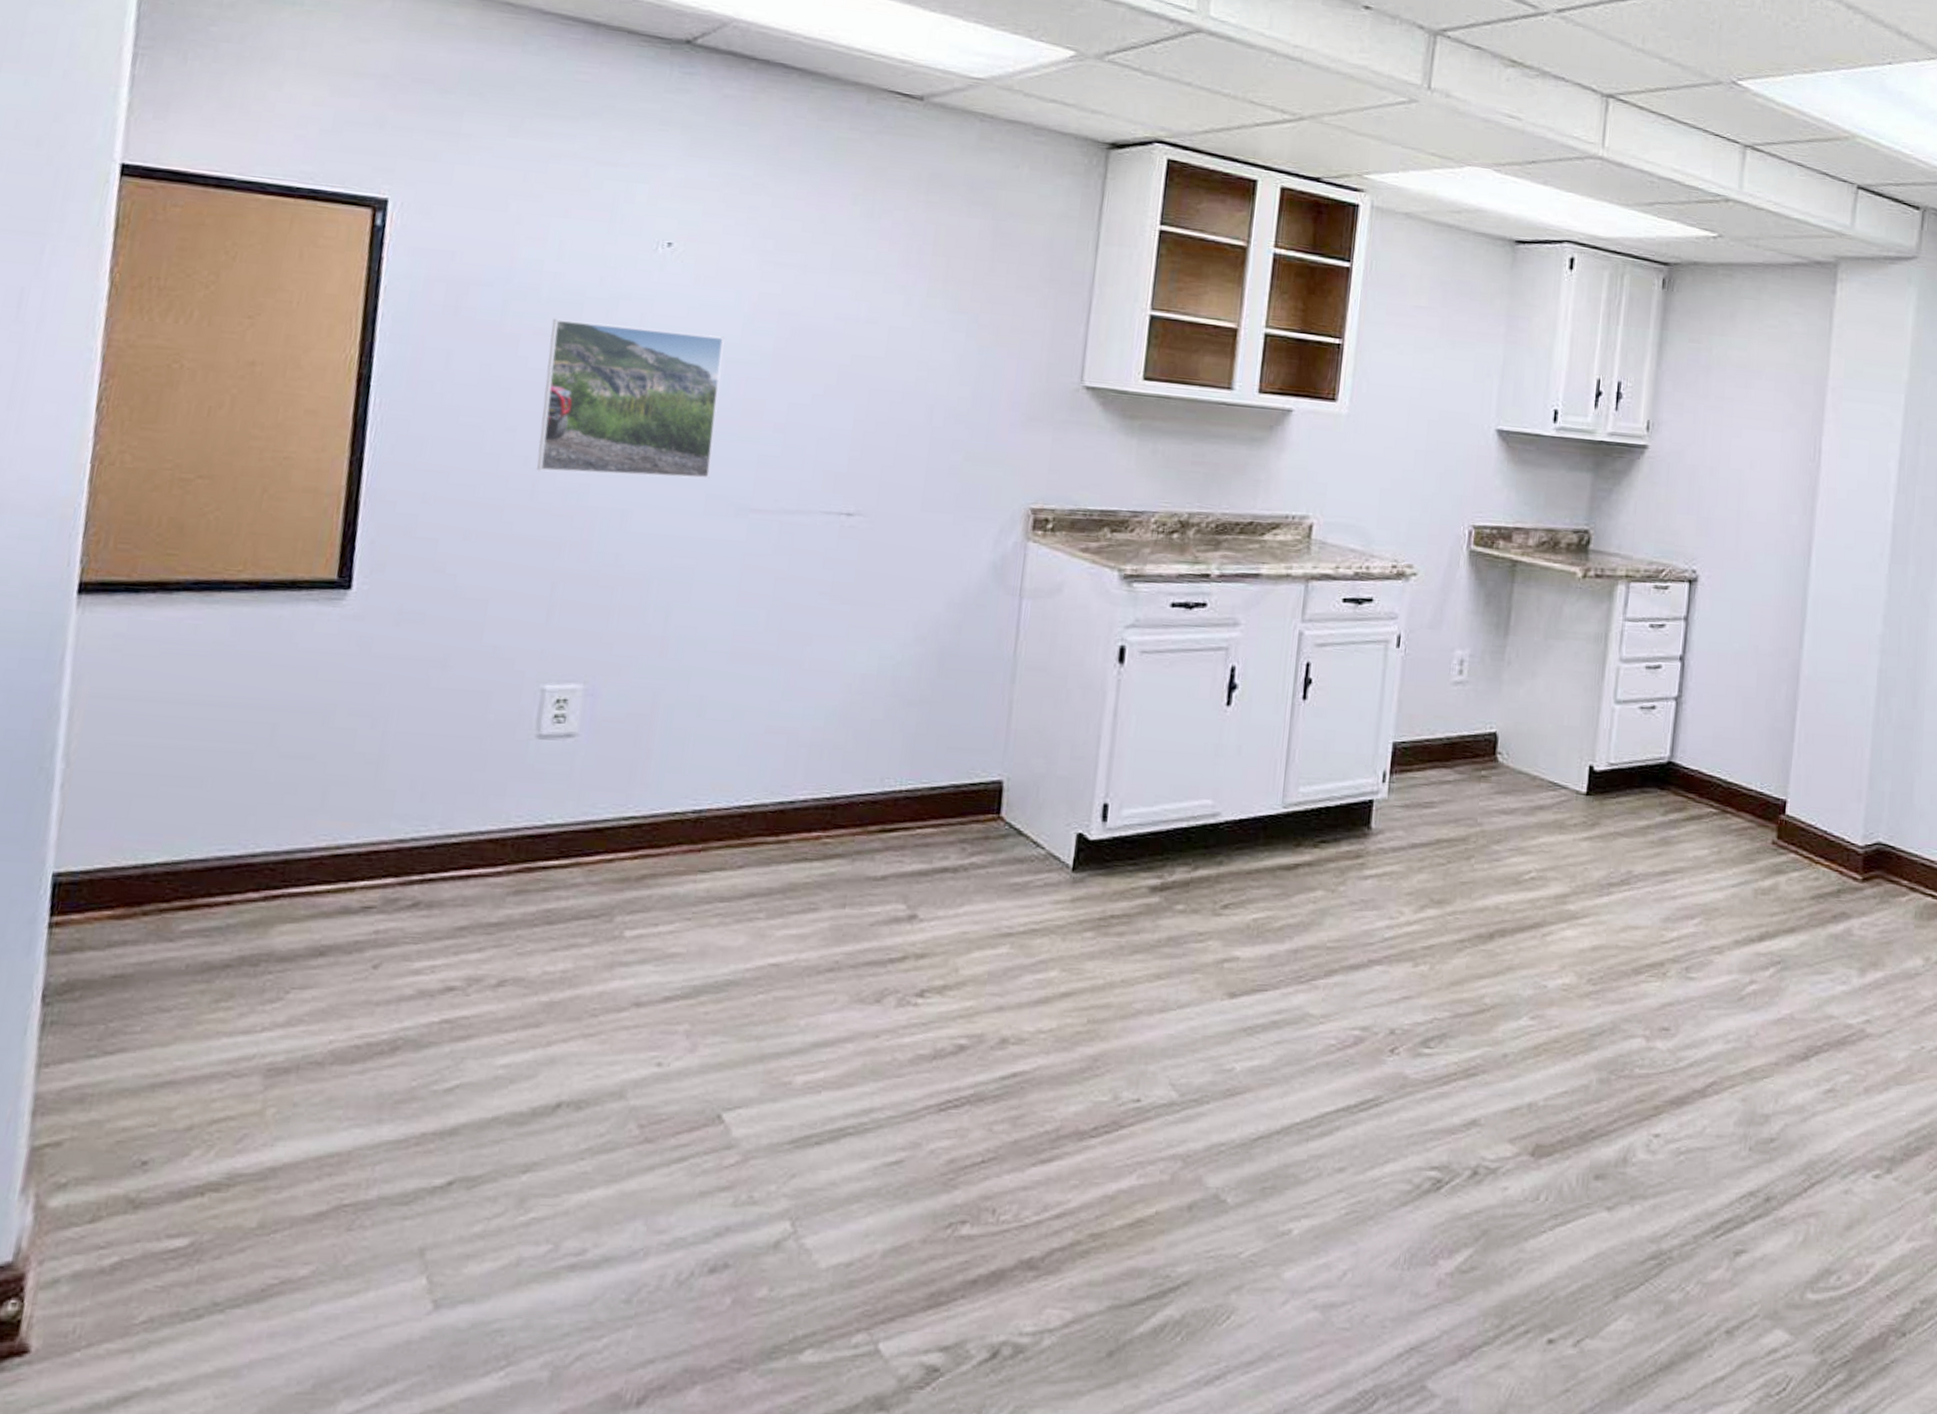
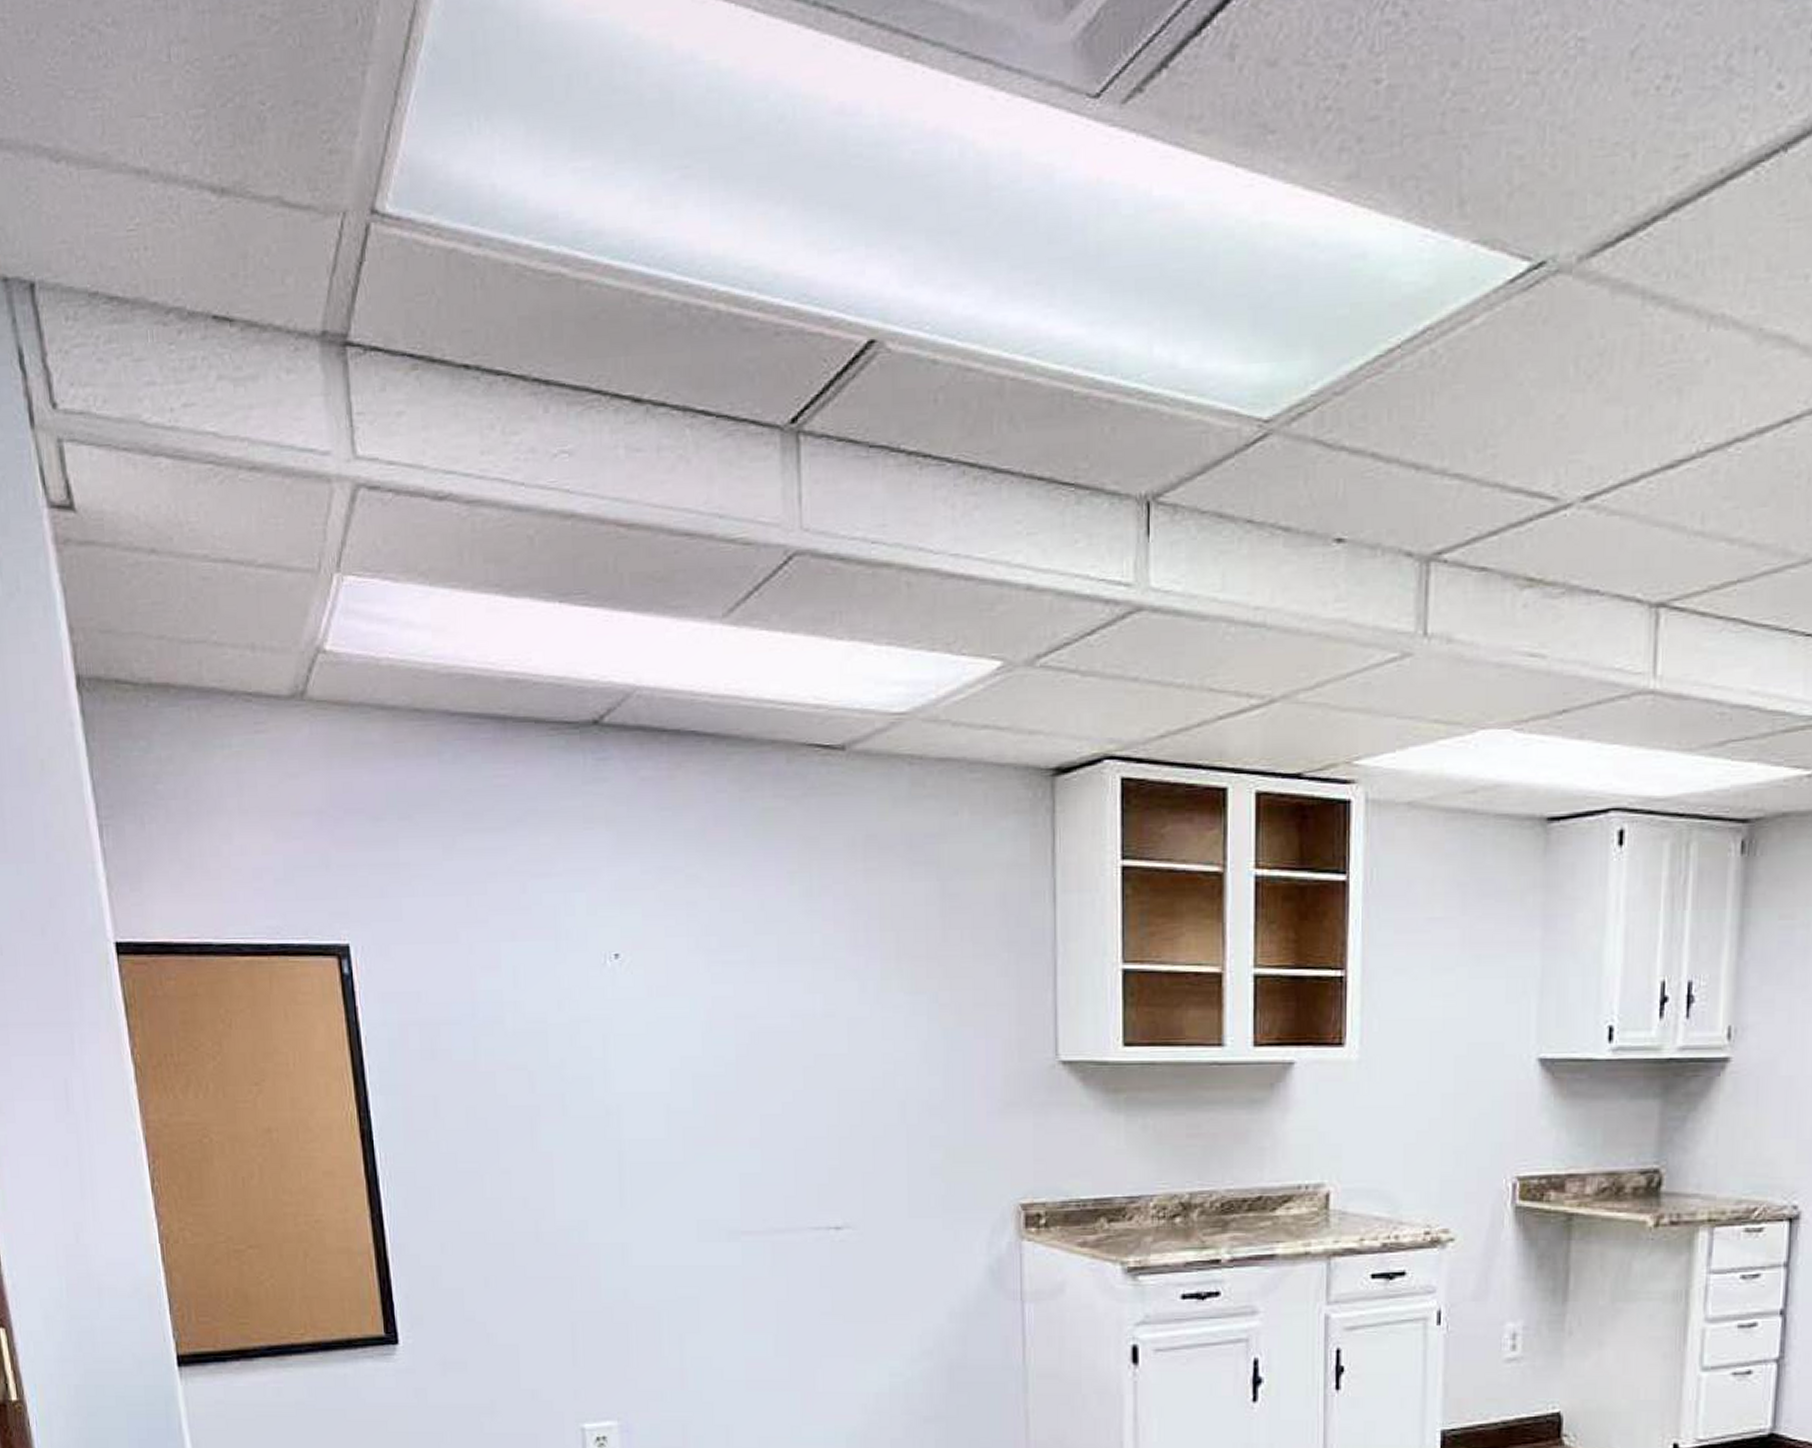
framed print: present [537,319,725,479] -> none [522,1049,697,1211]

